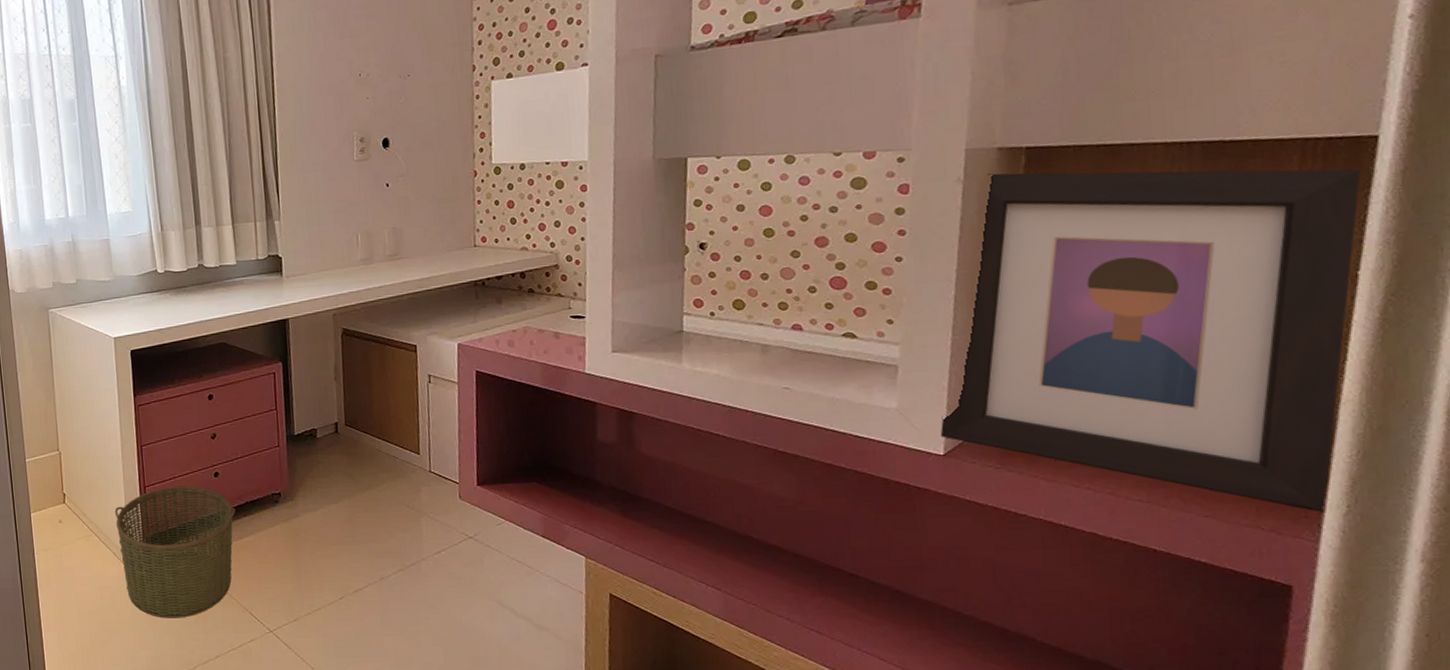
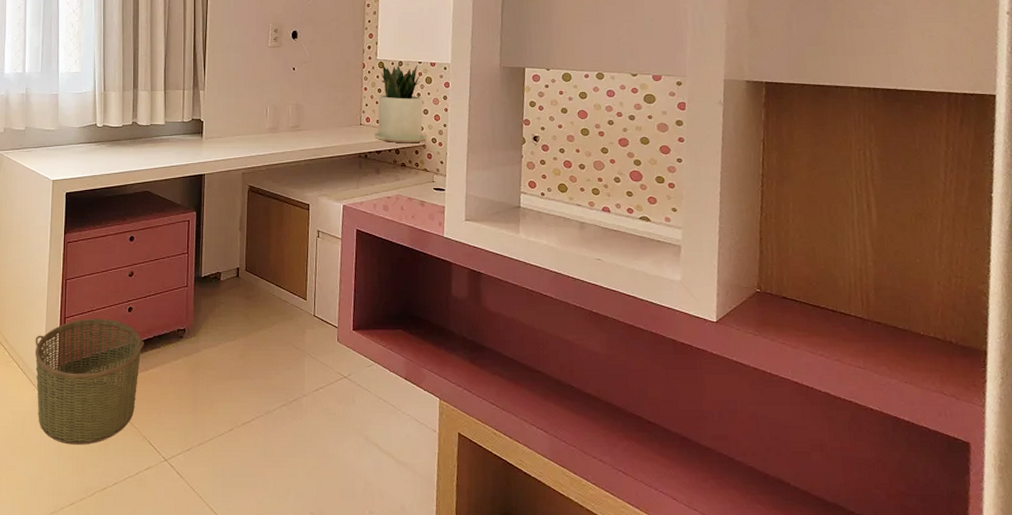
planter: none [491,166,560,265] -> present [373,65,427,143]
picture frame: present [940,168,1361,512] -> none [713,100,988,382]

